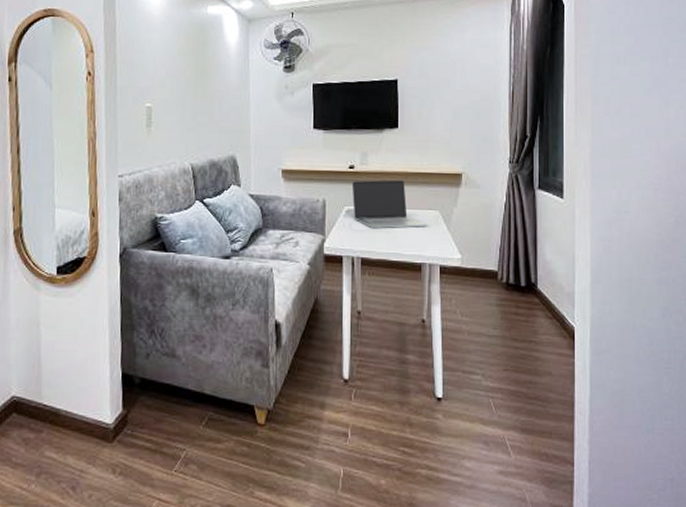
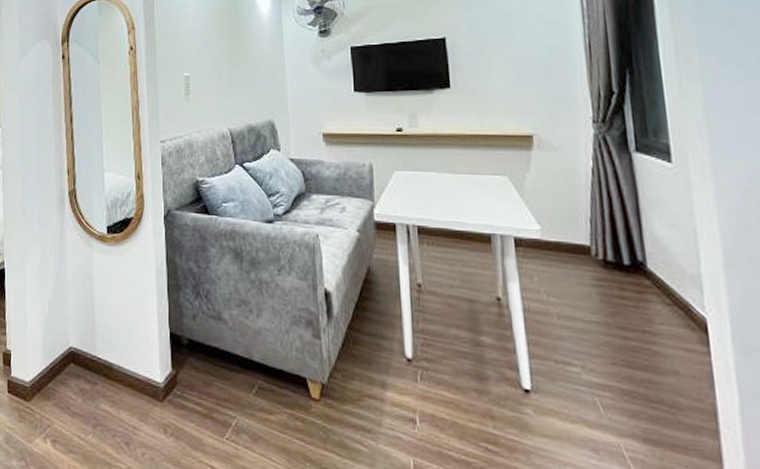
laptop: present [352,180,428,229] -> none [401,143,496,195]

